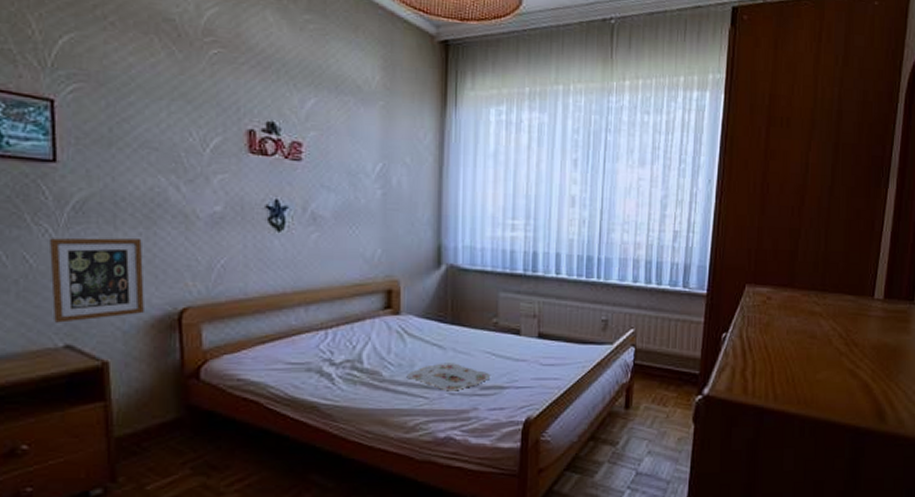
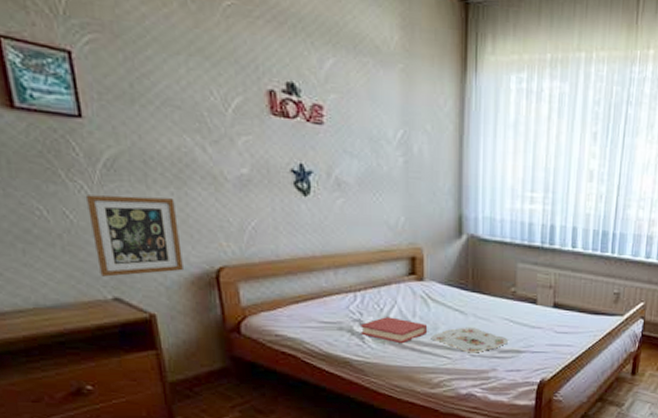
hardback book: none [331,355,404,384] -> present [361,317,428,344]

